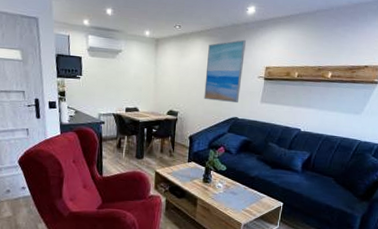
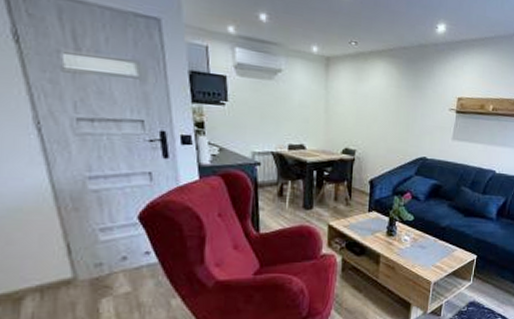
wall art: present [204,39,246,104] -> none [386,63,435,141]

